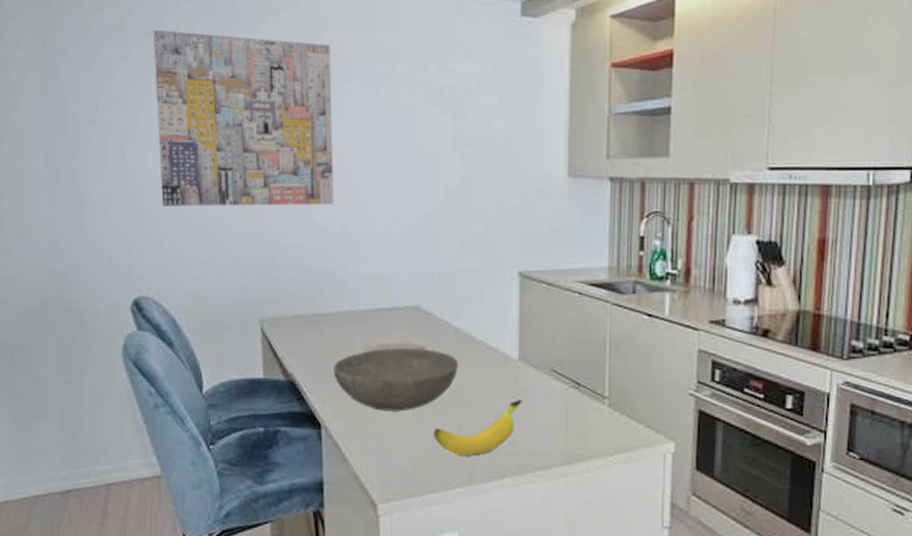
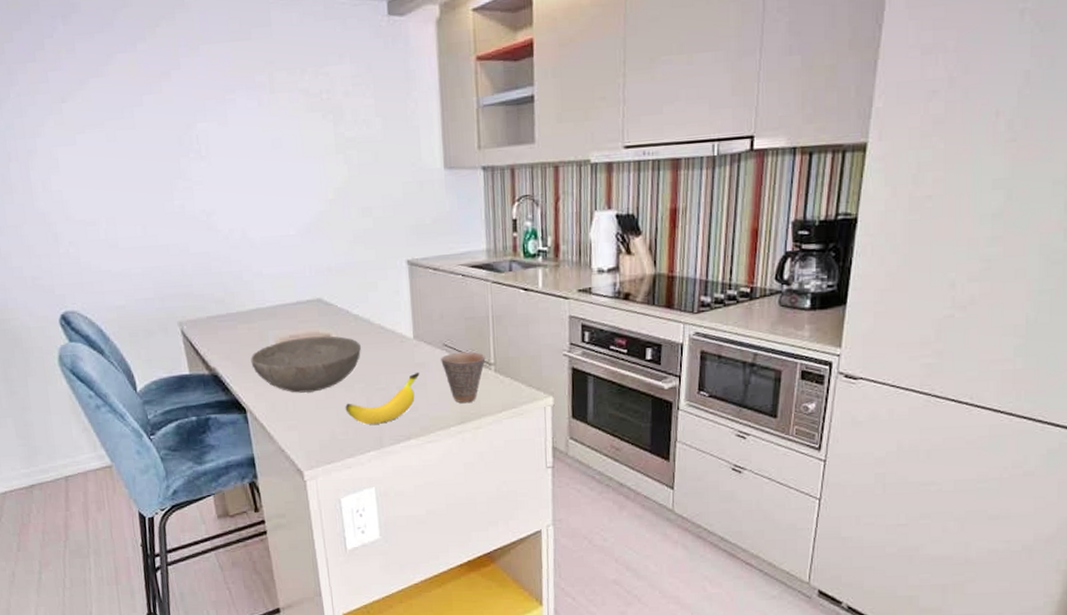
wall art: present [153,29,334,207] -> none [36,54,233,227]
cup: none [548,380,599,440] -> present [441,351,486,403]

